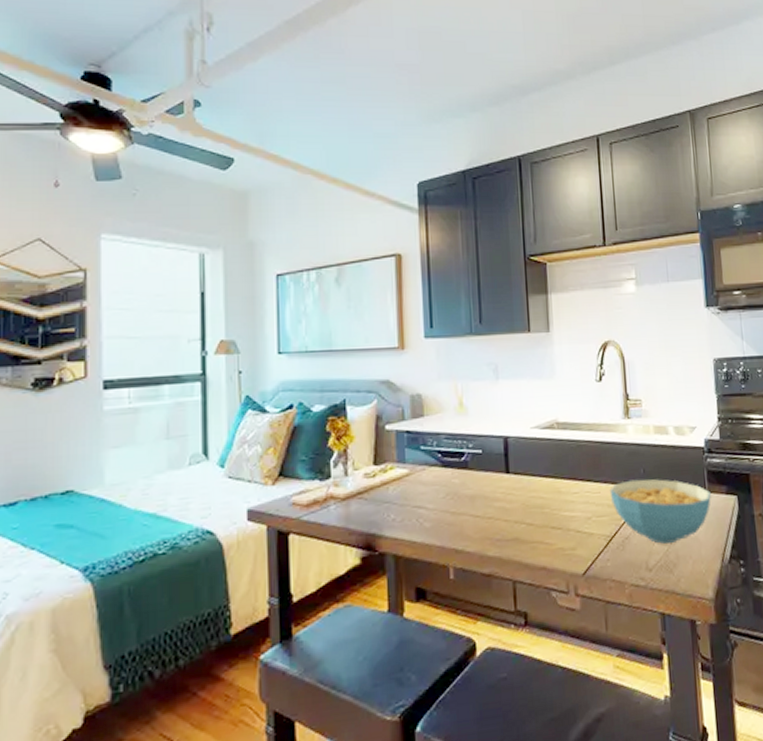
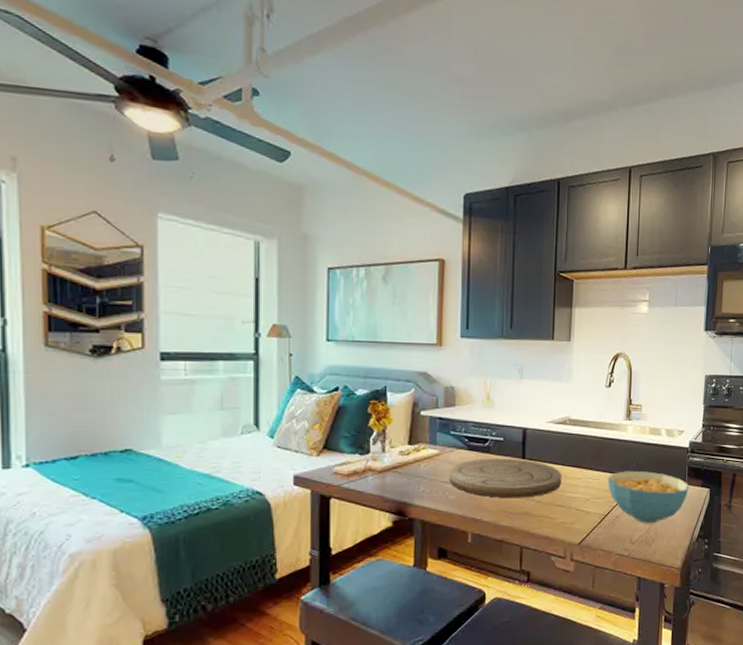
cutting board: none [423,473,555,522] -> present [450,458,561,498]

